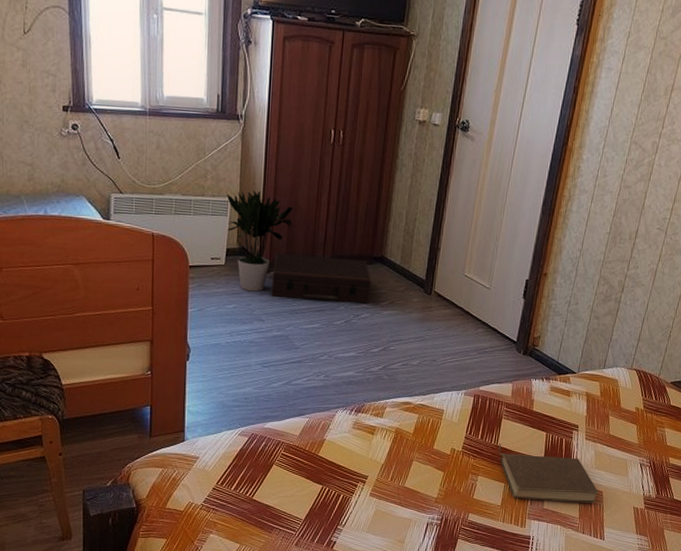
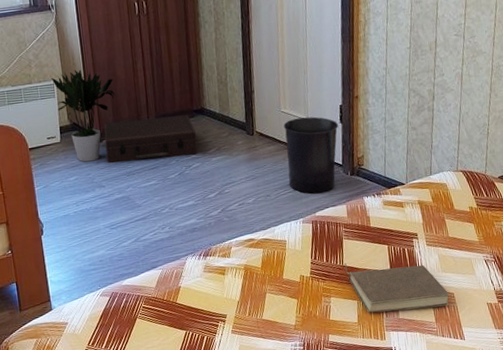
waste bin: none [458,285,520,368] -> present [283,116,338,194]

